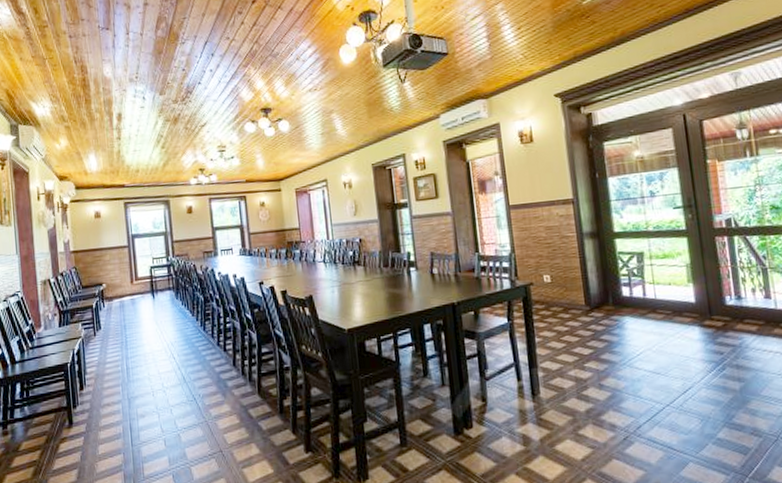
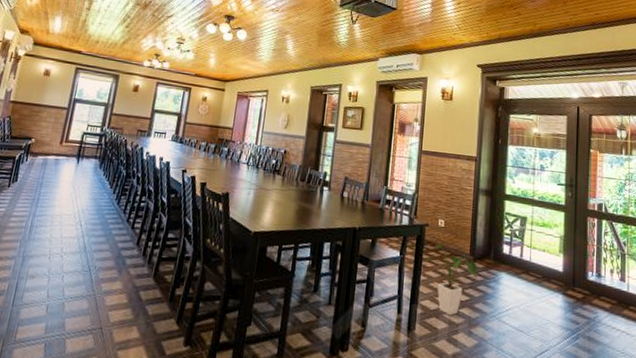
house plant: none [537,299,598,373] -> present [426,242,478,316]

